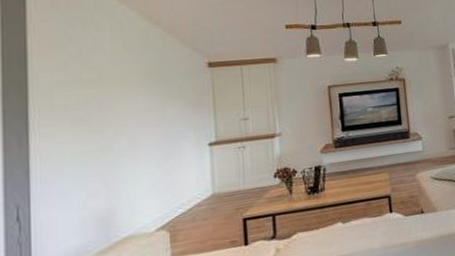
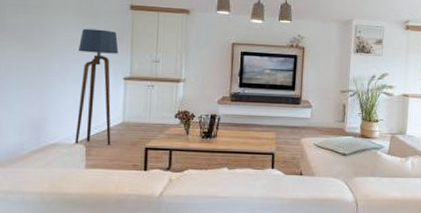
floor lamp: none [149,93,201,230] -> present [75,28,119,145]

